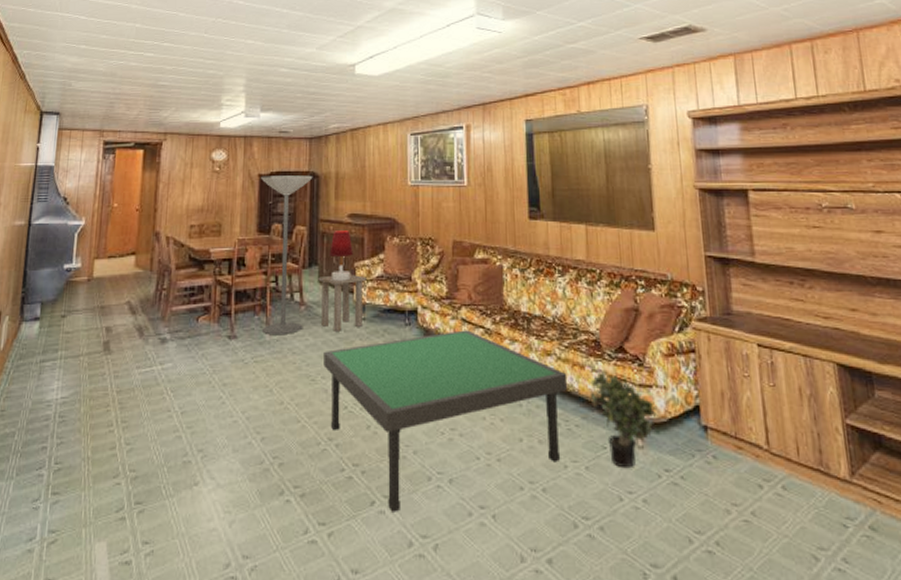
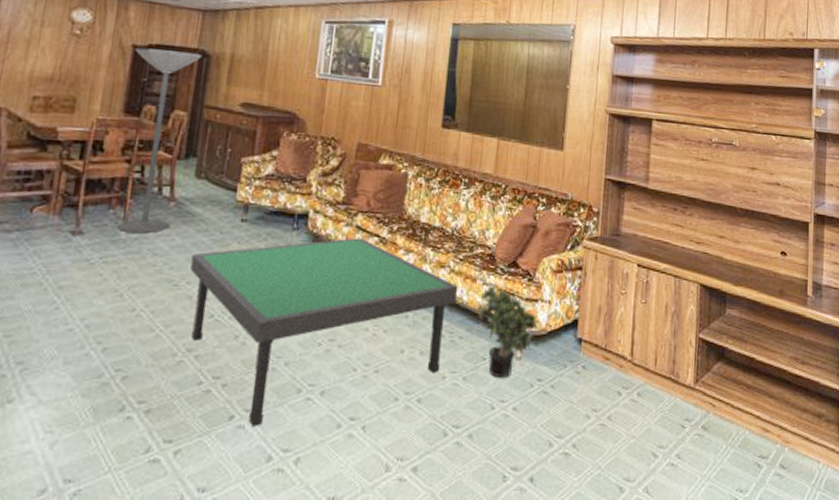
side table: present [318,274,367,331] -> none [193,169,254,233]
table lamp: present [329,231,354,281] -> none [212,120,243,177]

